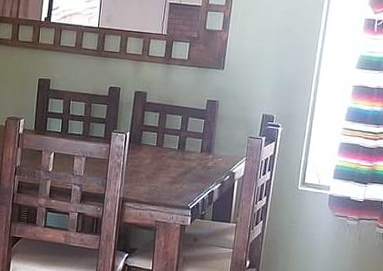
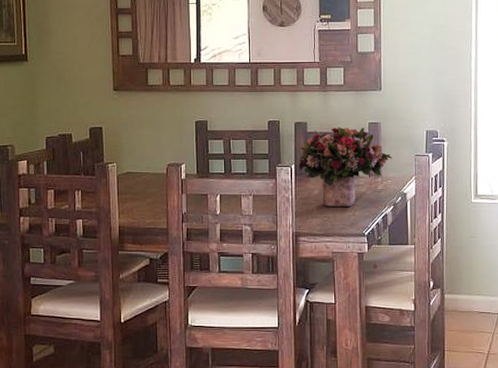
bouquet: none [133,100,226,179] -> present [299,126,393,207]

